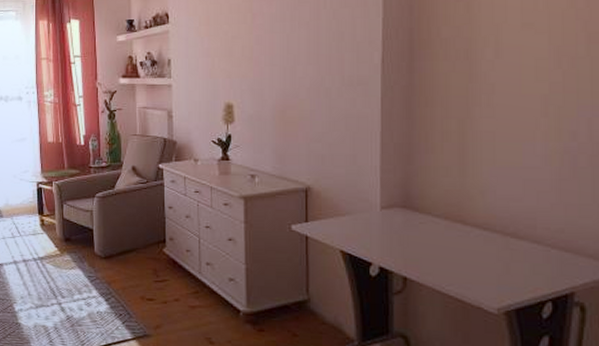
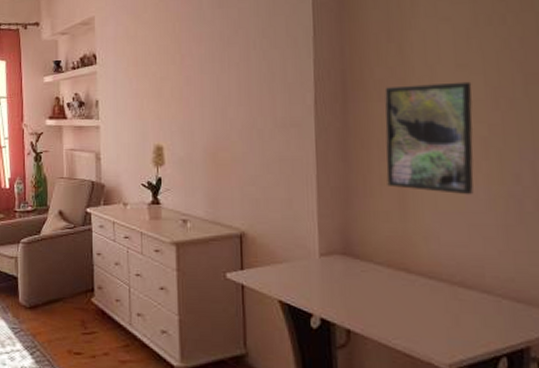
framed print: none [448,40,536,151] -> present [384,81,474,195]

